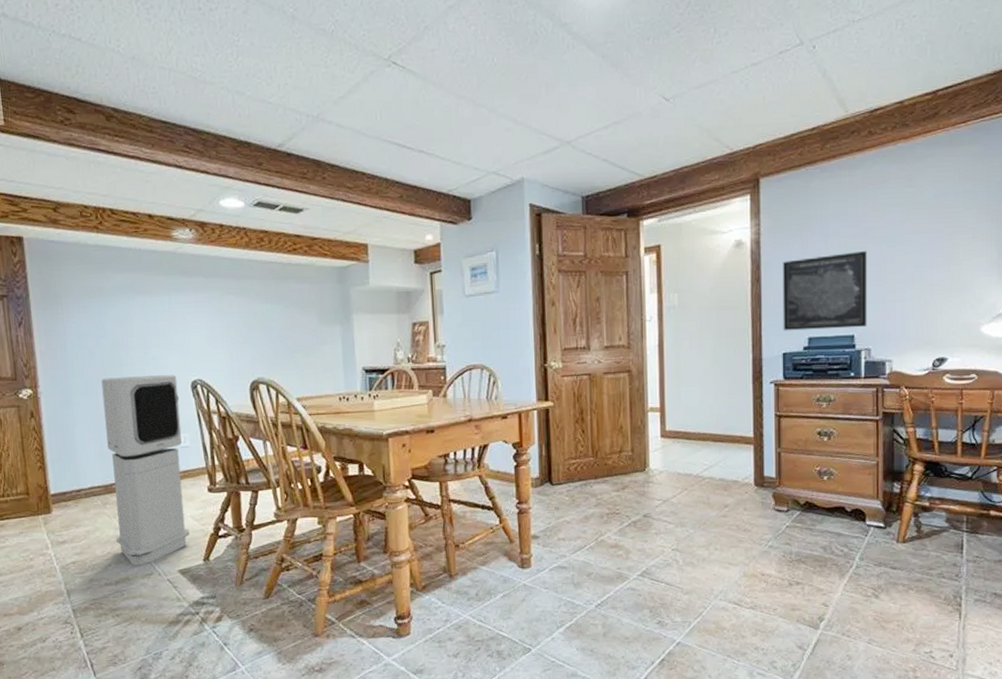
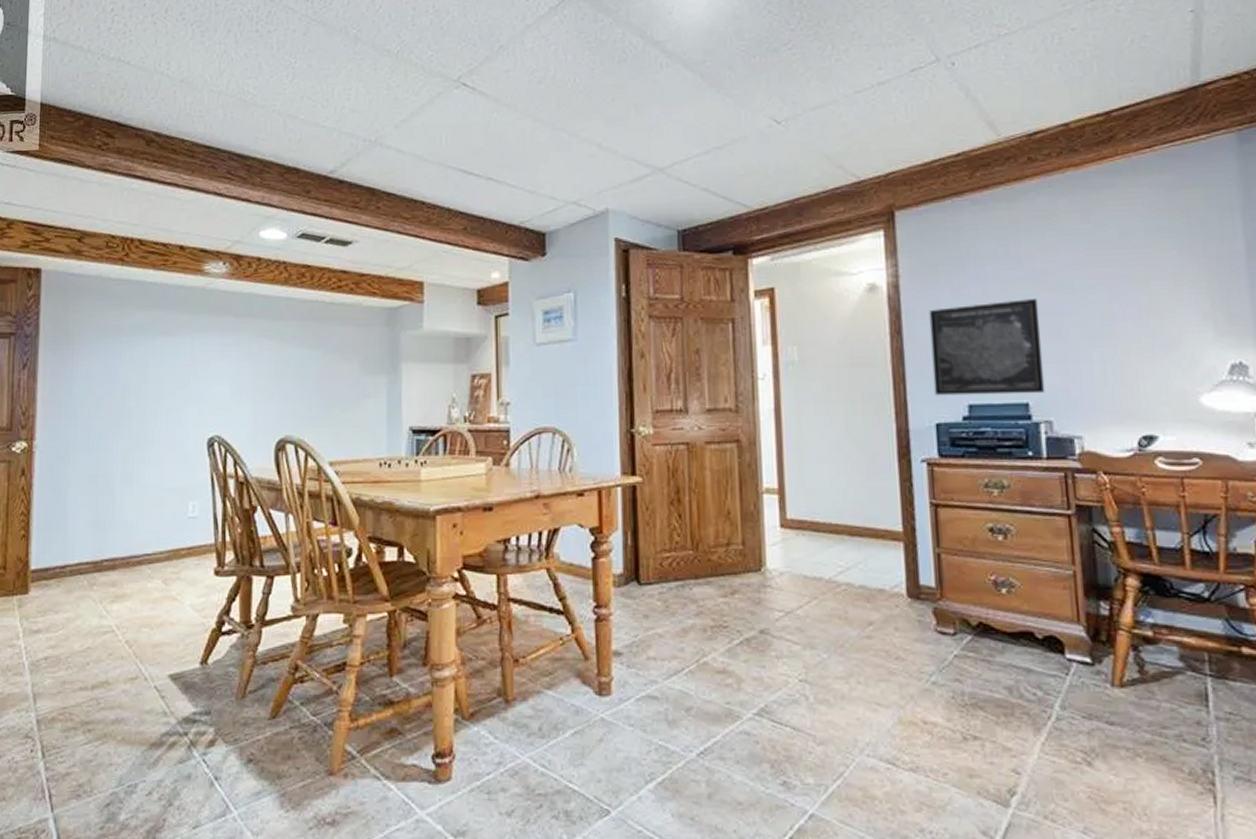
air purifier: present [101,375,189,565] -> none [99,429,193,666]

